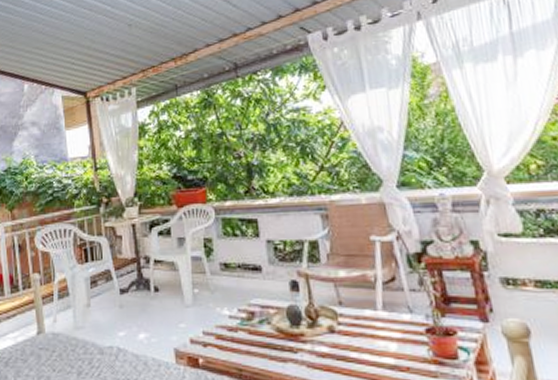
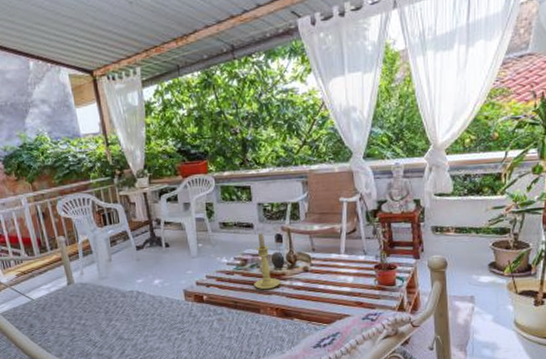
candle holder: none [263,278,299,355] -> present [254,233,281,290]

